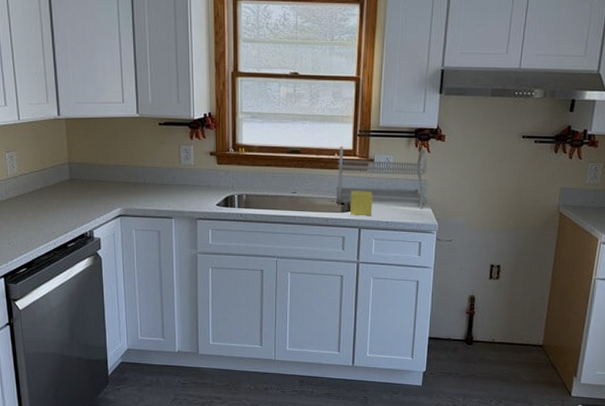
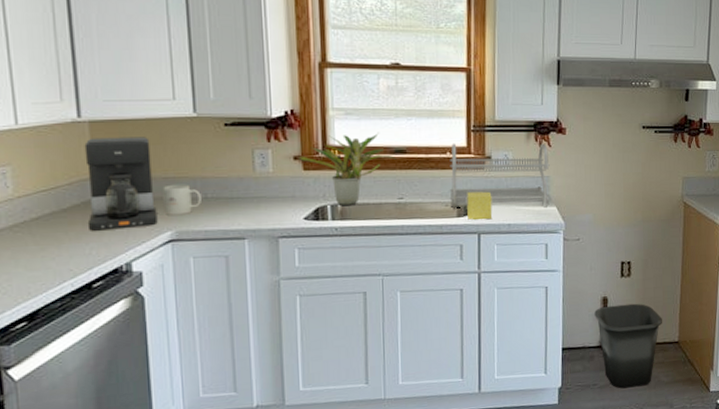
coffee maker: none [62,132,111,205] -> present [84,137,158,232]
mug: none [114,171,143,195] -> present [161,184,203,215]
potted plant: none [214,135,292,197] -> present [298,133,397,206]
waste bin: none [461,304,529,381] -> present [594,303,663,389]

